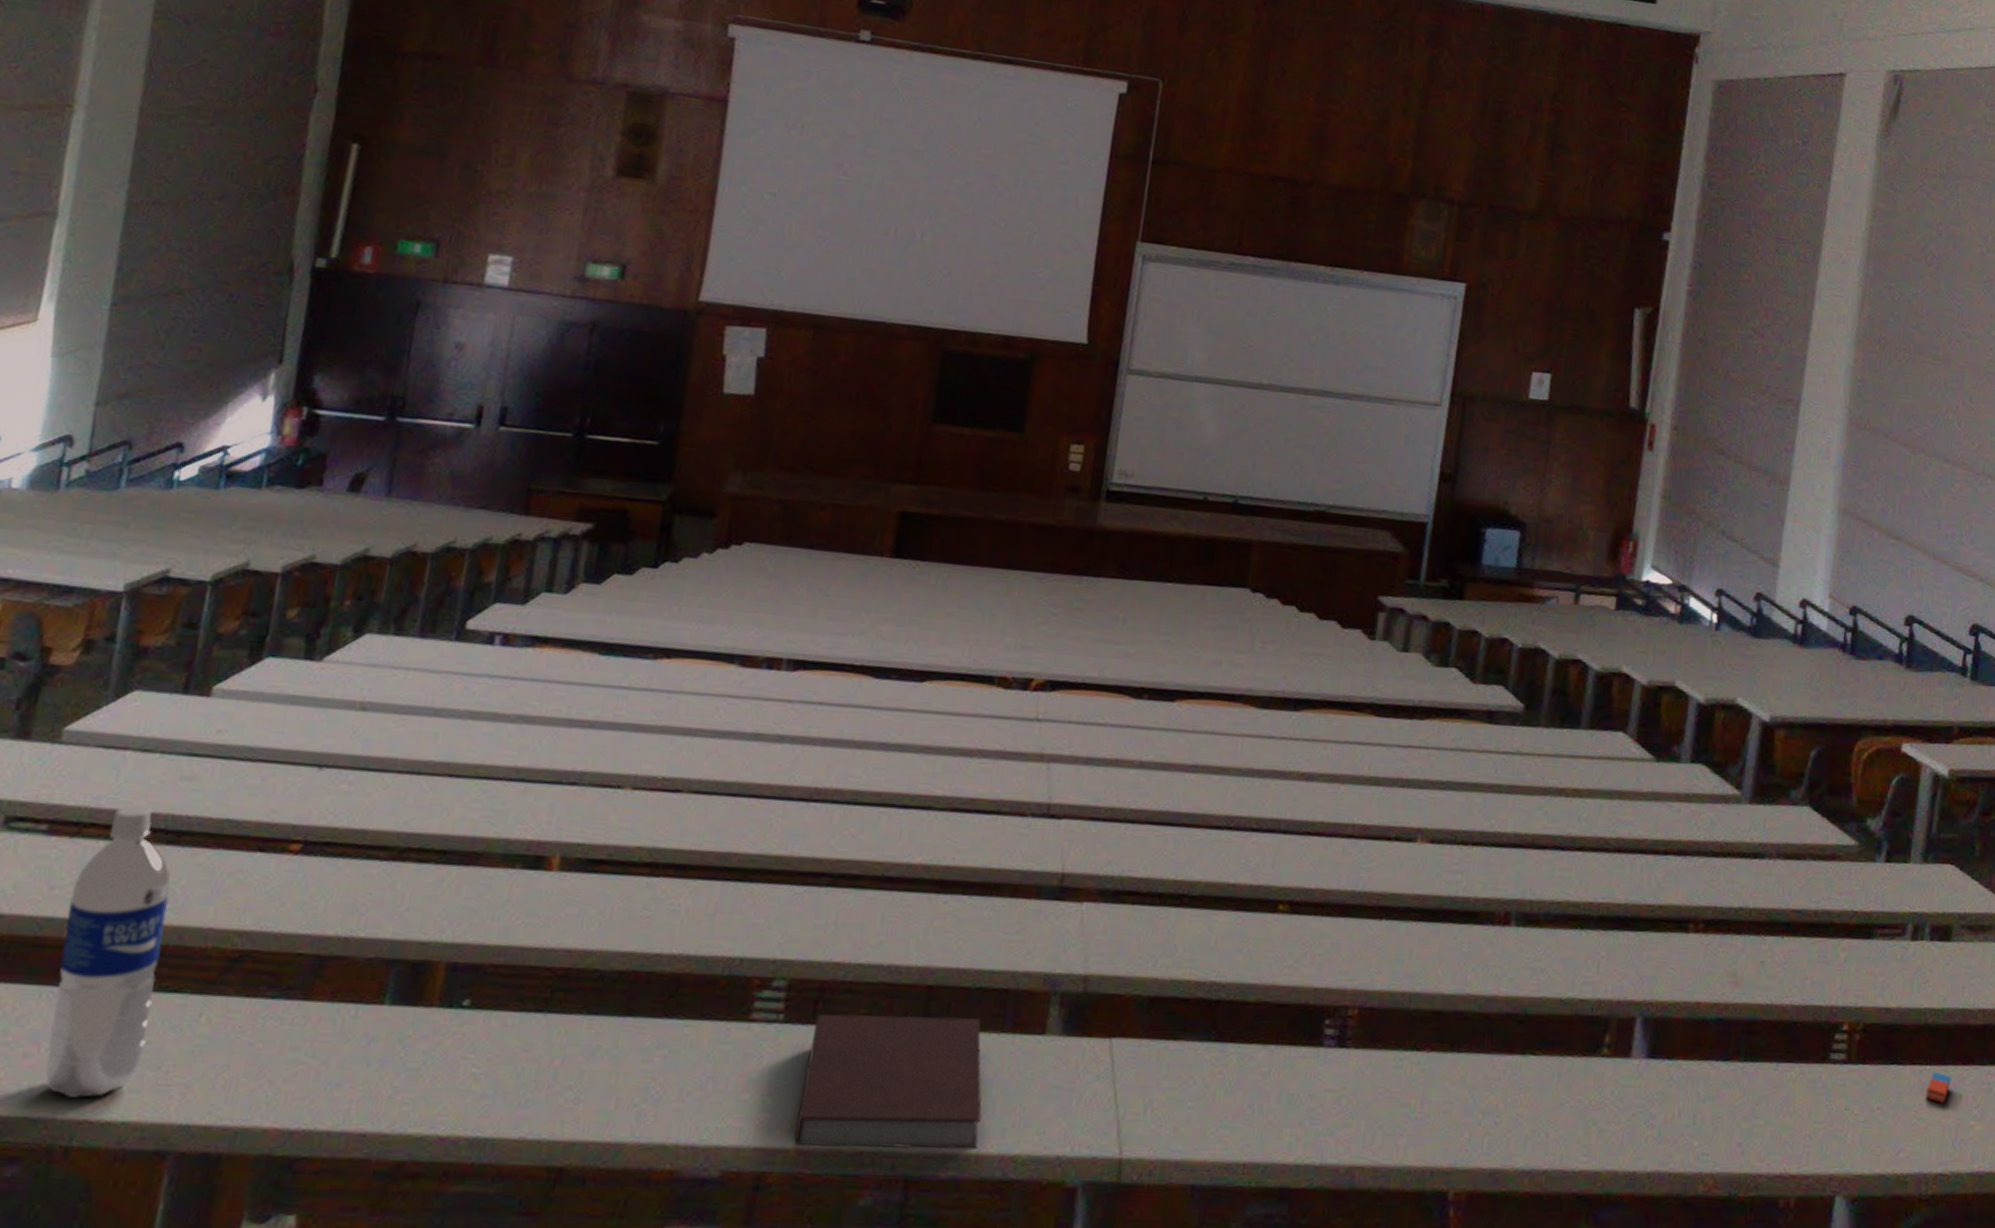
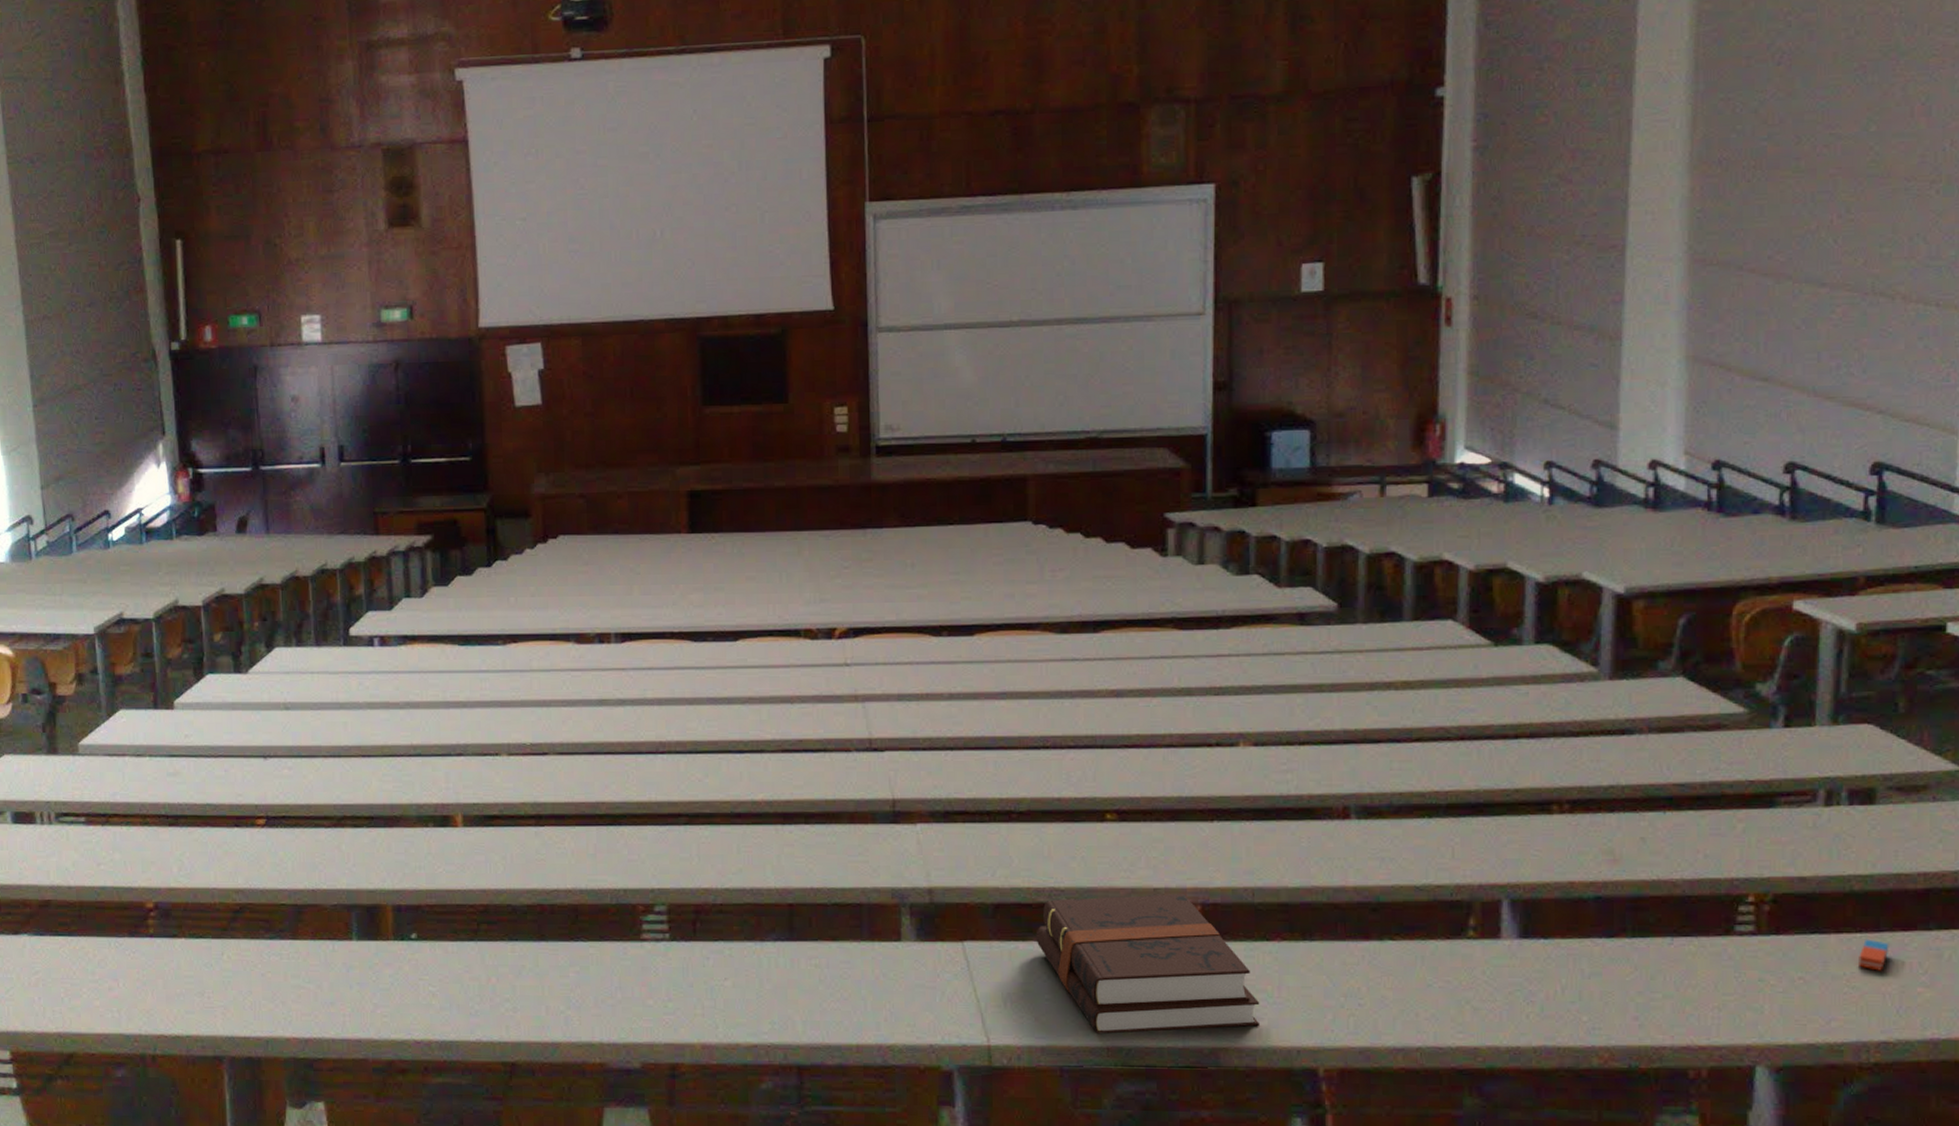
water bottle: present [45,805,170,1098] -> none [113,798,190,1019]
notebook: present [794,1014,982,1150] -> none [695,930,856,1042]
hardback book: none [1187,995,1402,1148] -> present [1036,894,1260,1034]

